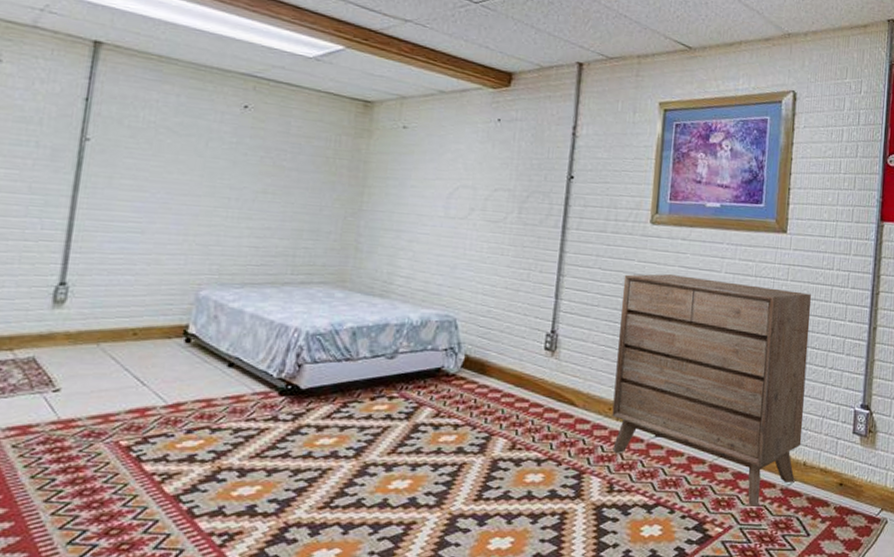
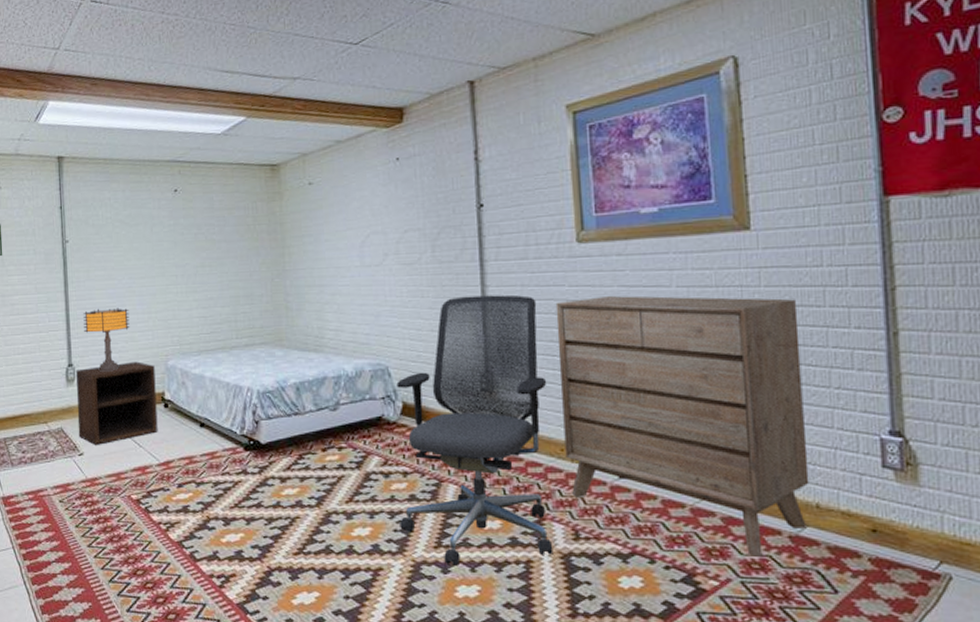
nightstand: none [57,287,182,381] -> present [76,361,158,445]
table lamp: none [91,222,159,295] -> present [83,307,130,371]
office chair: none [442,259,608,518] -> present [396,294,553,566]

